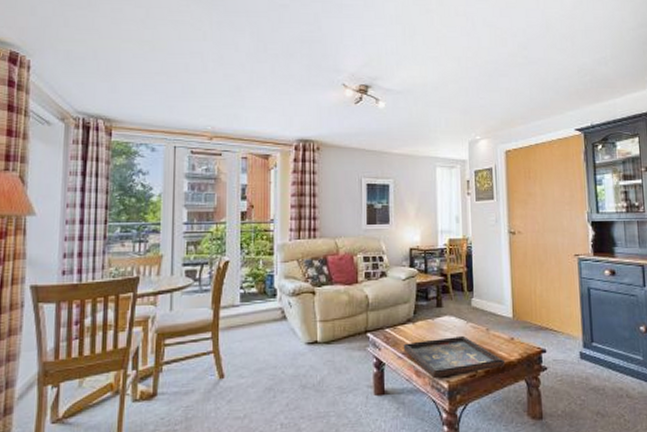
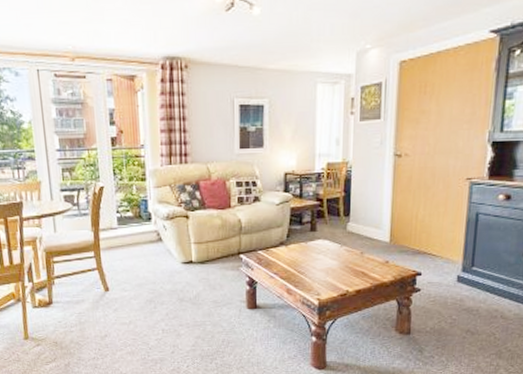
decorative tray: present [403,335,506,379] -> none [275,258,378,297]

